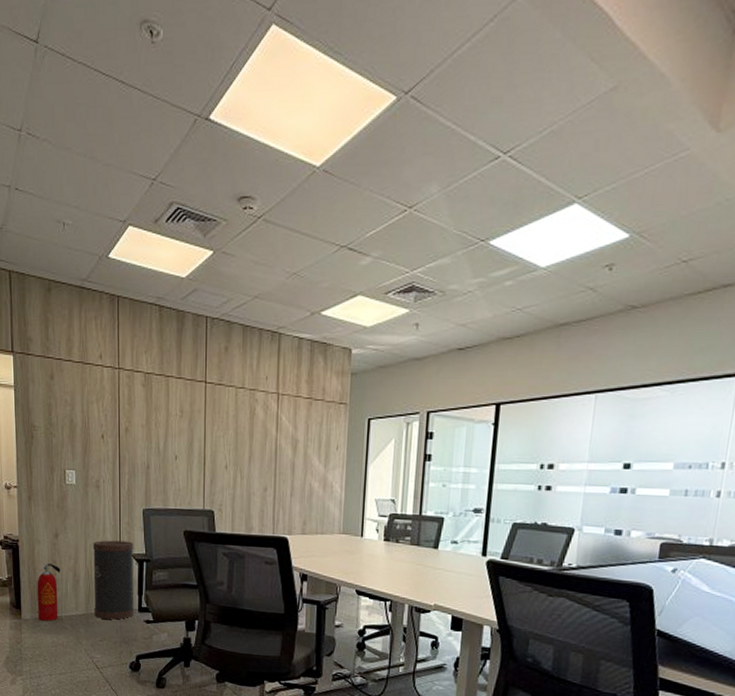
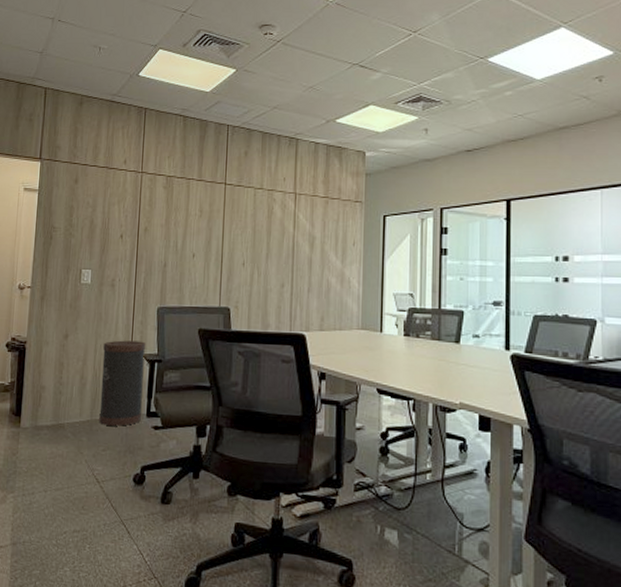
fire extinguisher: present [35,564,61,621] -> none [38,366,68,429]

